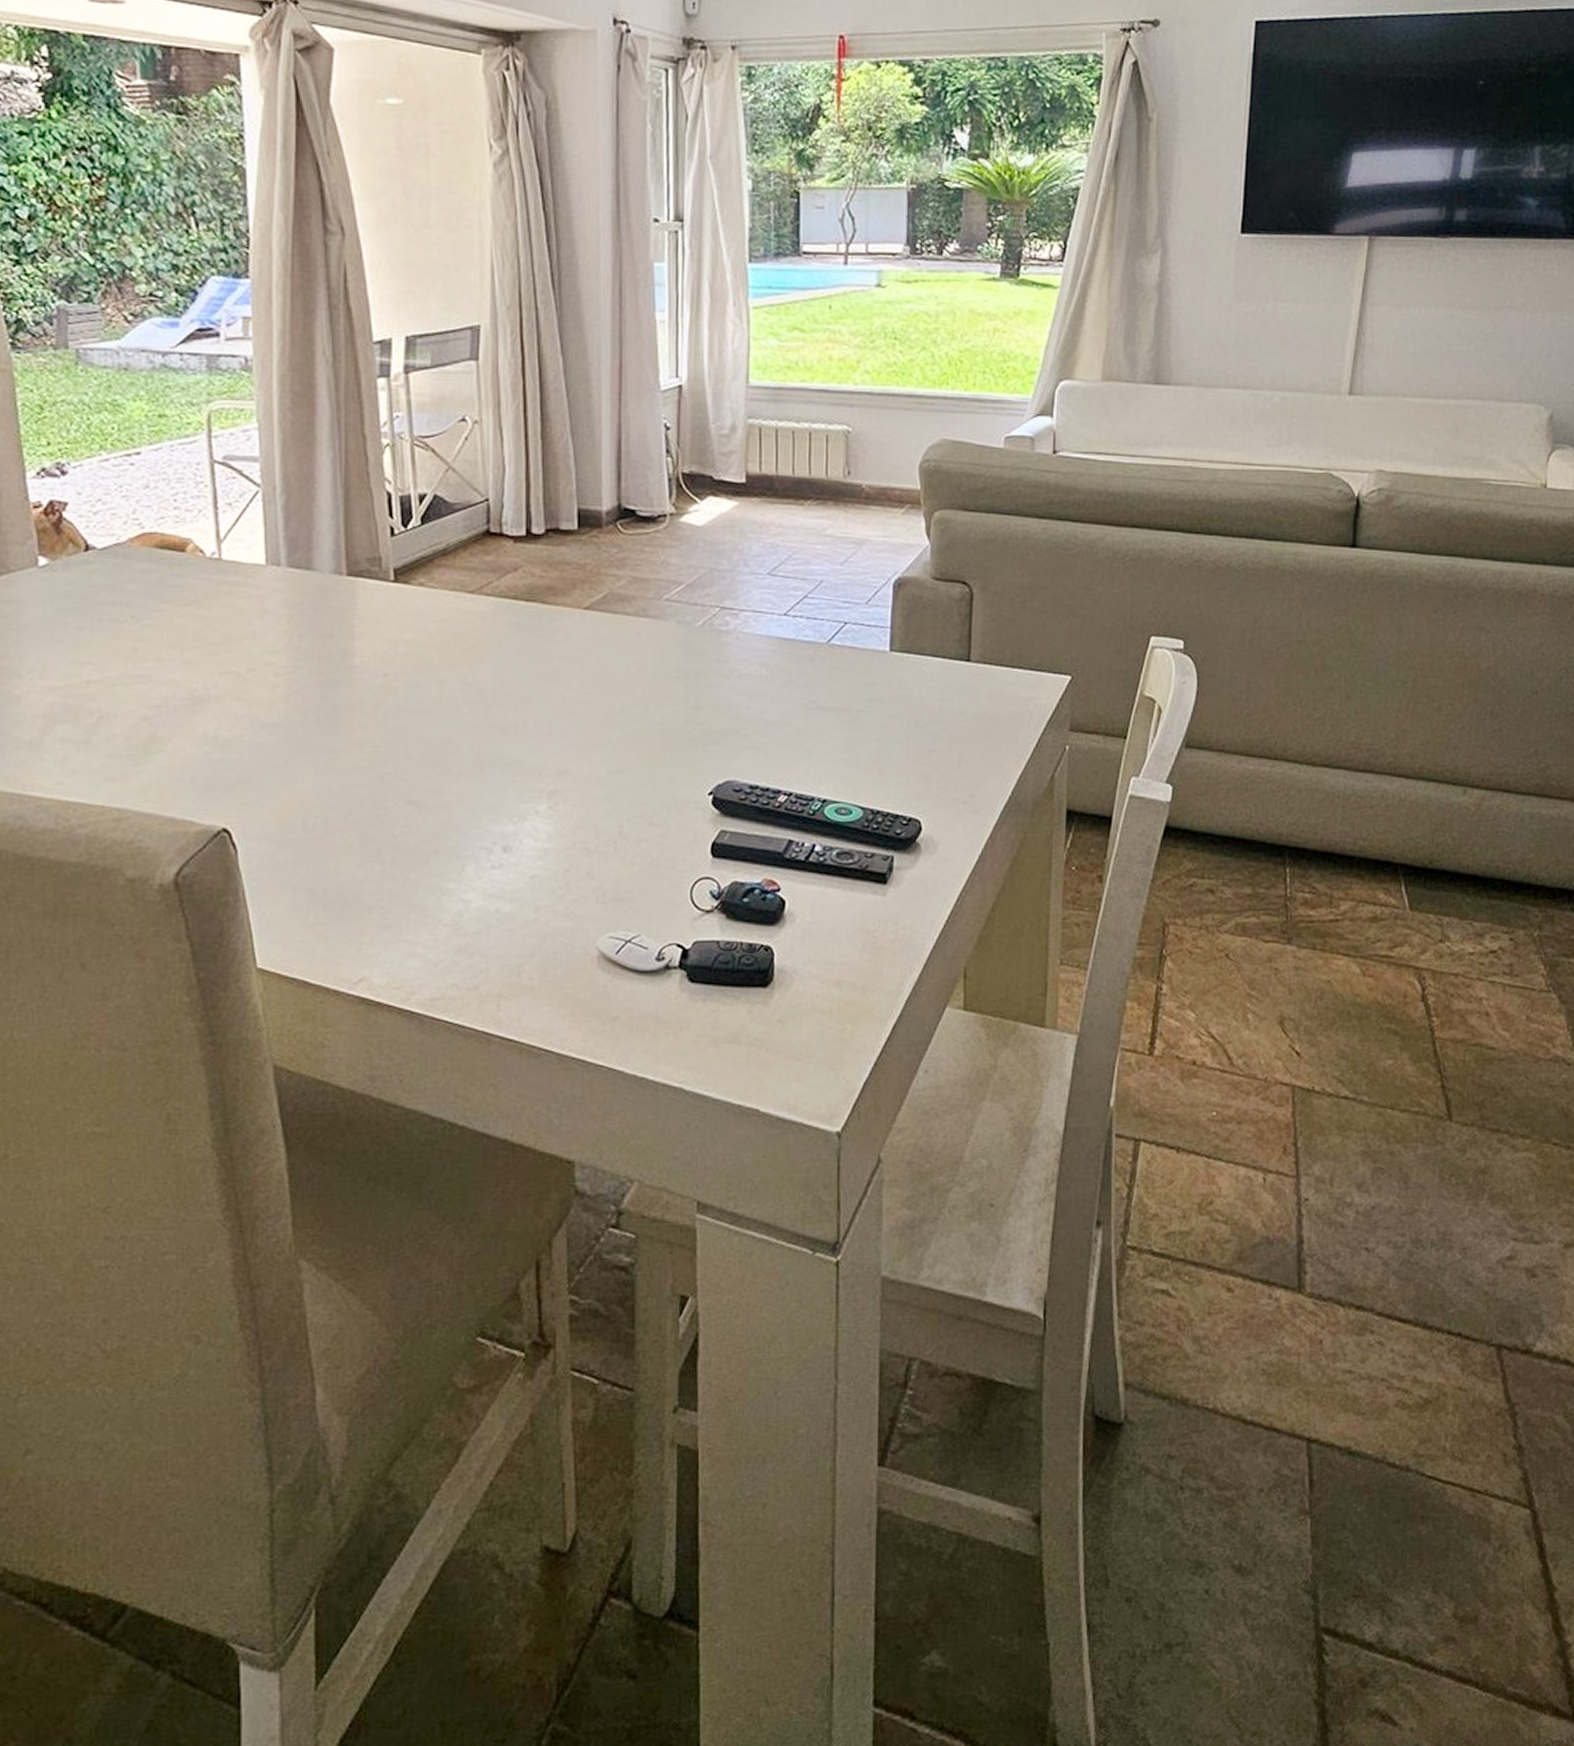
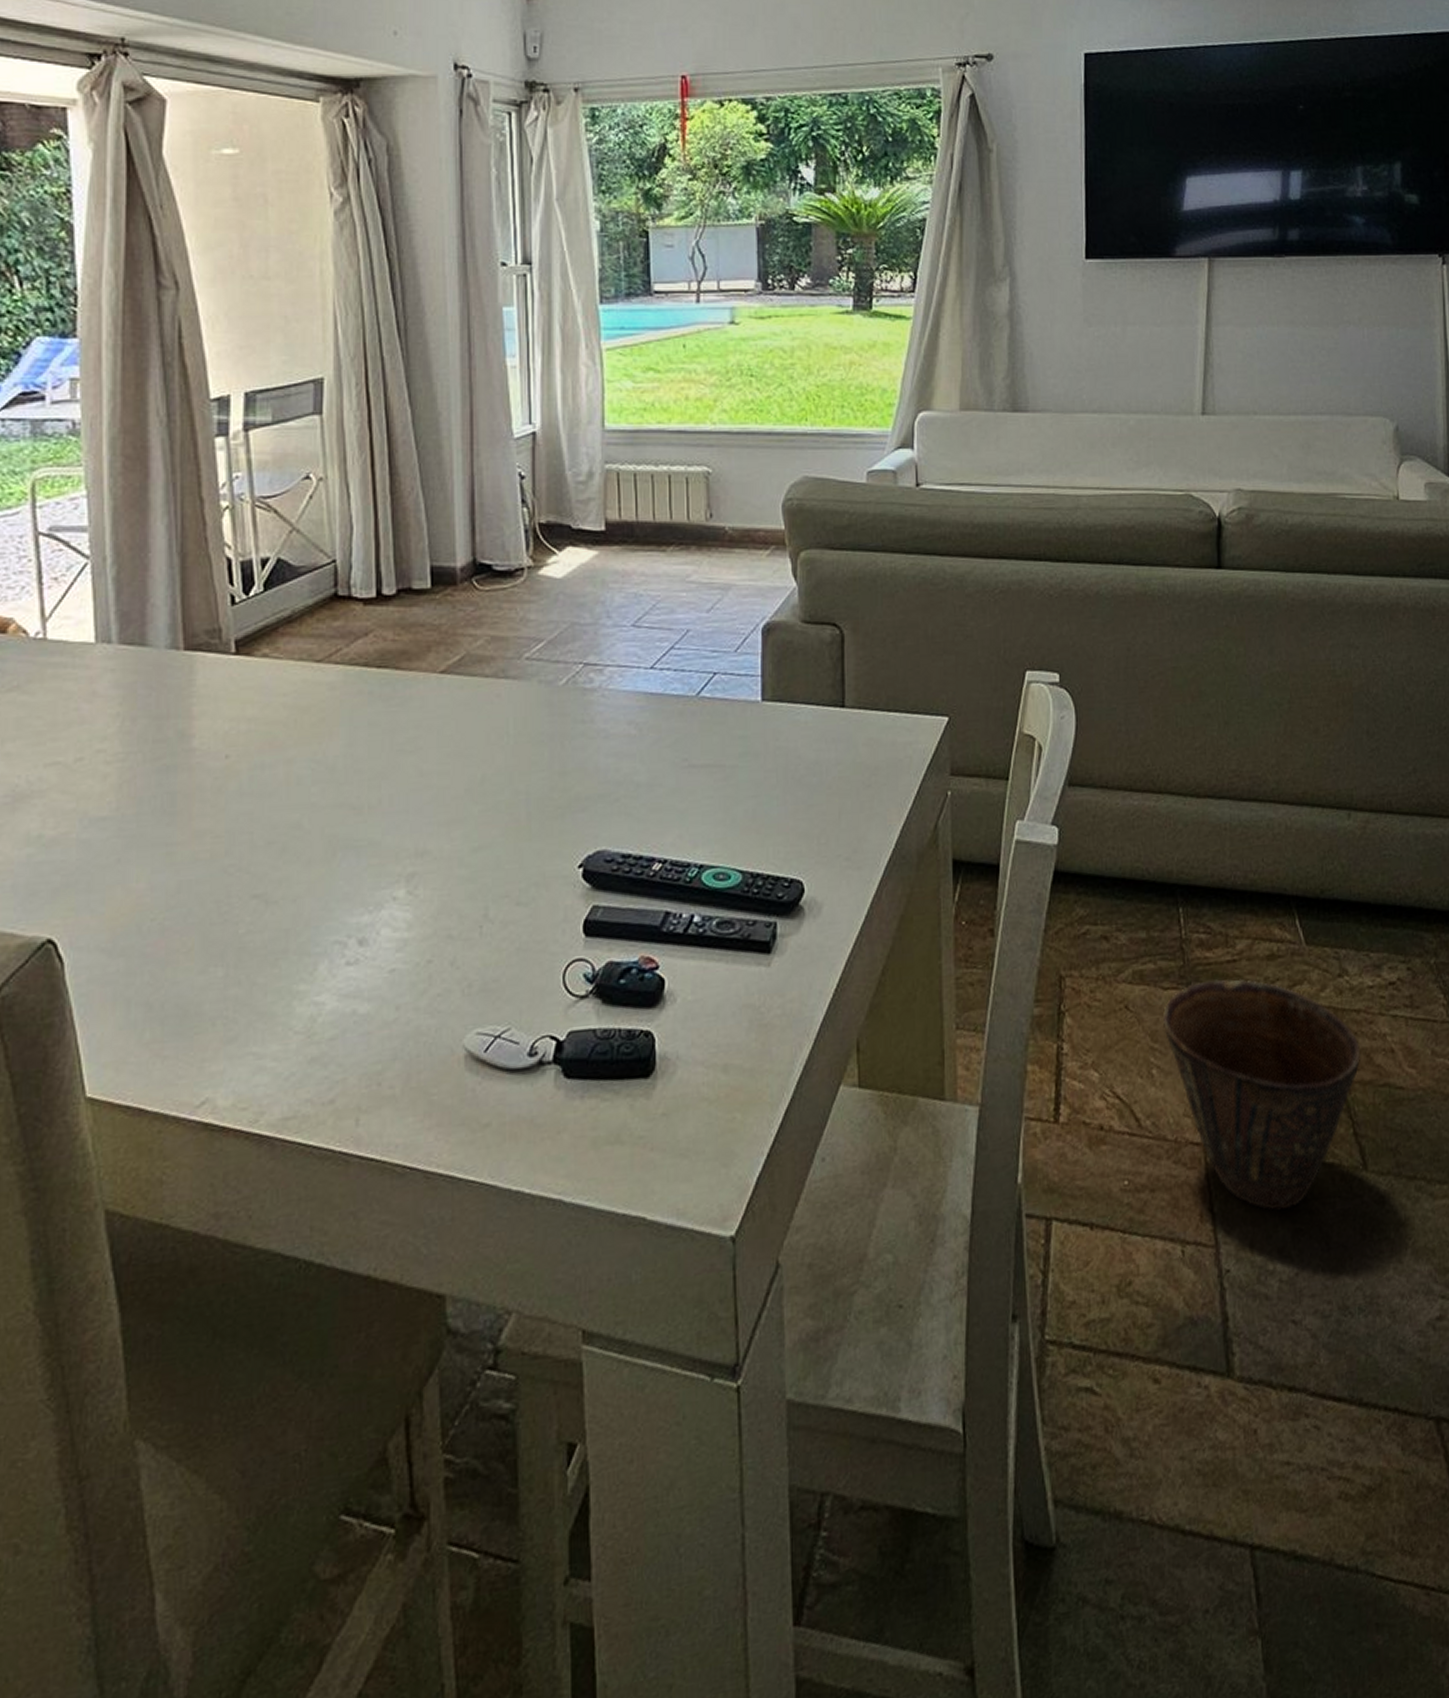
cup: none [1261,936,1456,1149] -> present [1162,978,1361,1211]

